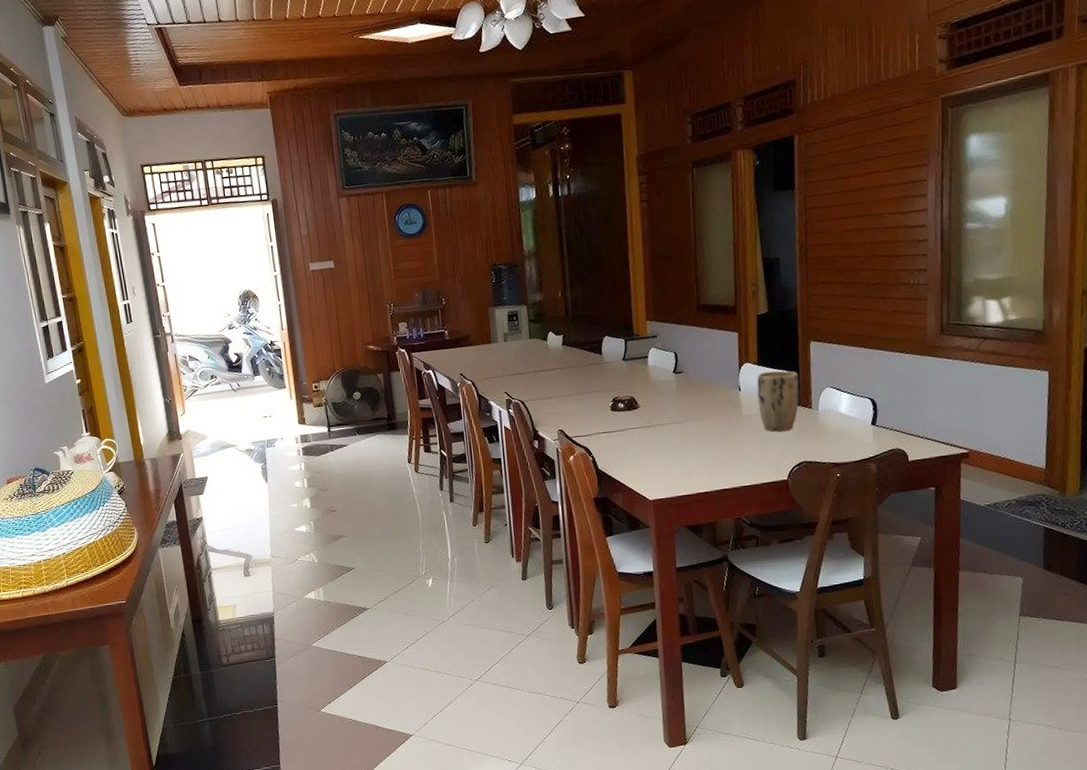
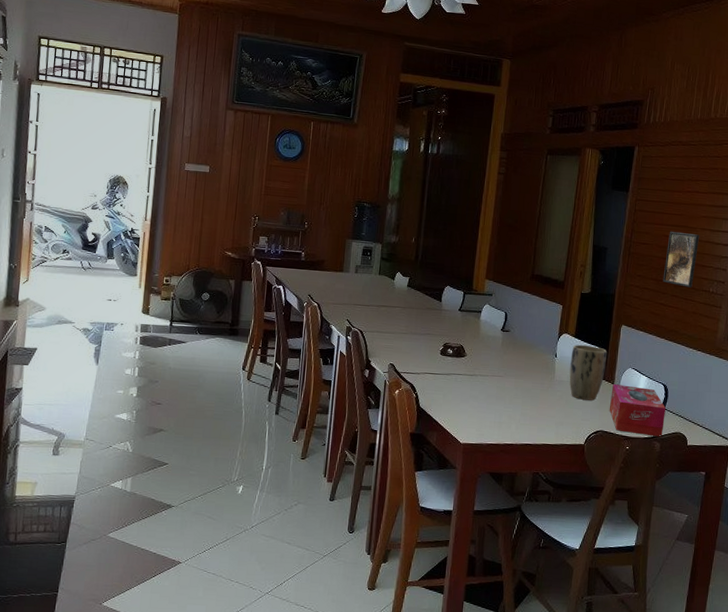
tissue box: none [810,406,878,459] -> present [609,384,667,437]
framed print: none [850,221,889,285] -> present [662,231,699,288]

